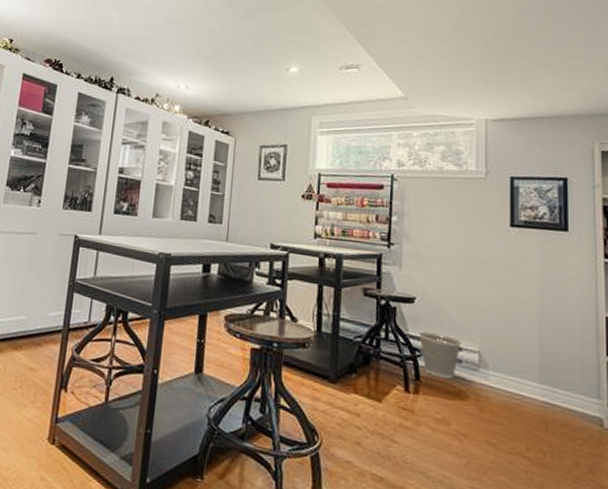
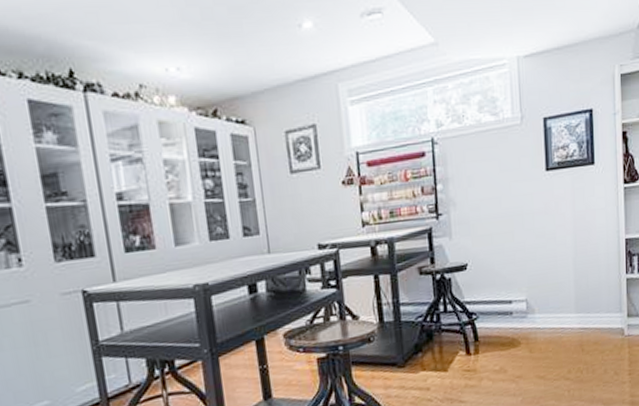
wastebasket: present [418,331,462,379] -> none [473,292,511,334]

